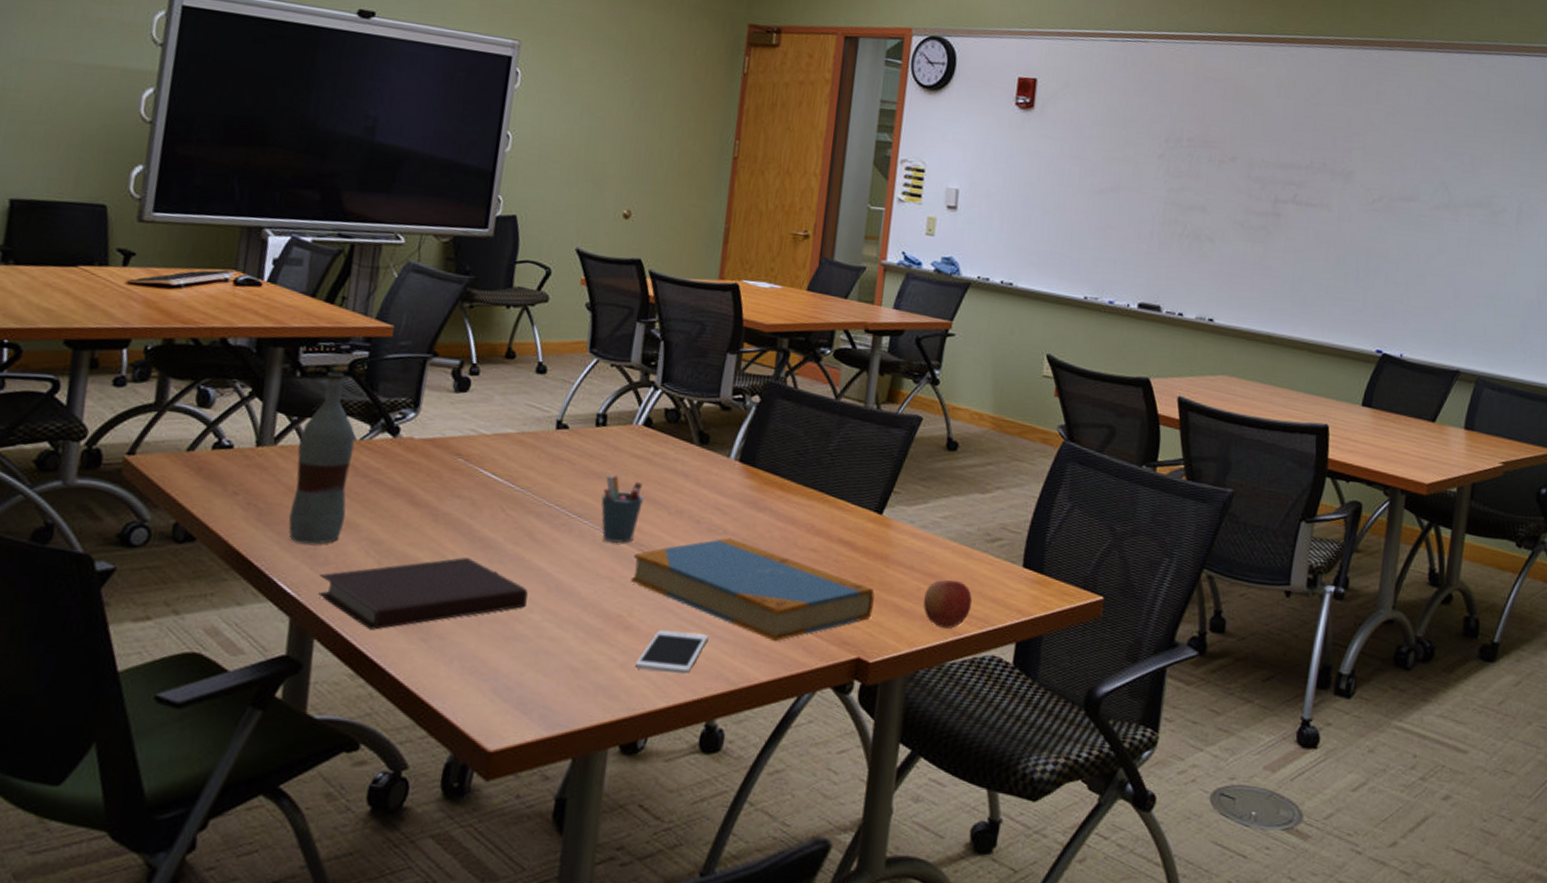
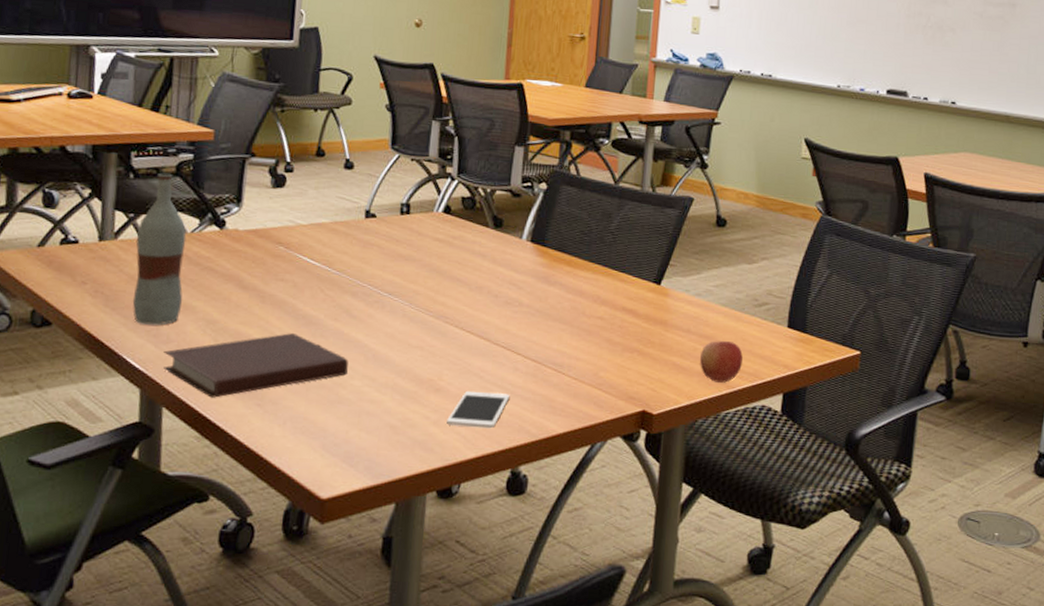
pen holder: present [601,475,644,544] -> none [409,257,447,317]
book: present [630,537,875,642] -> none [438,309,656,399]

